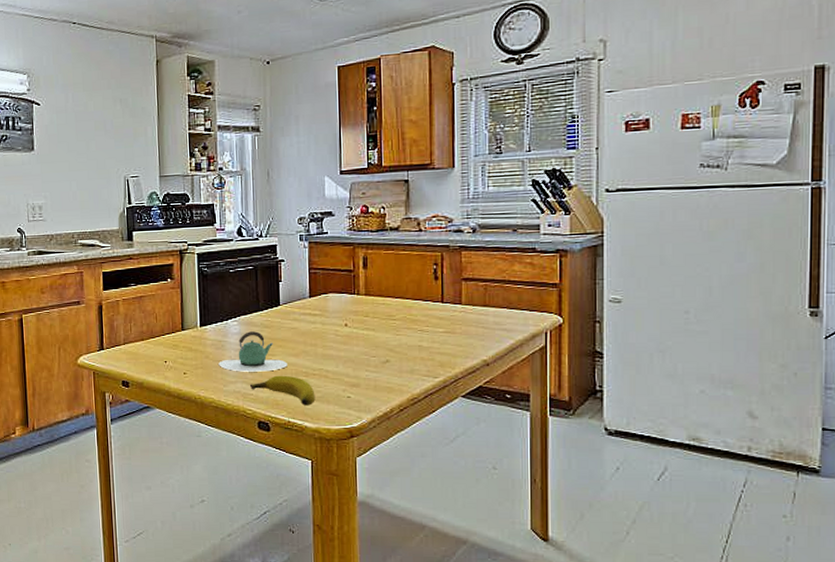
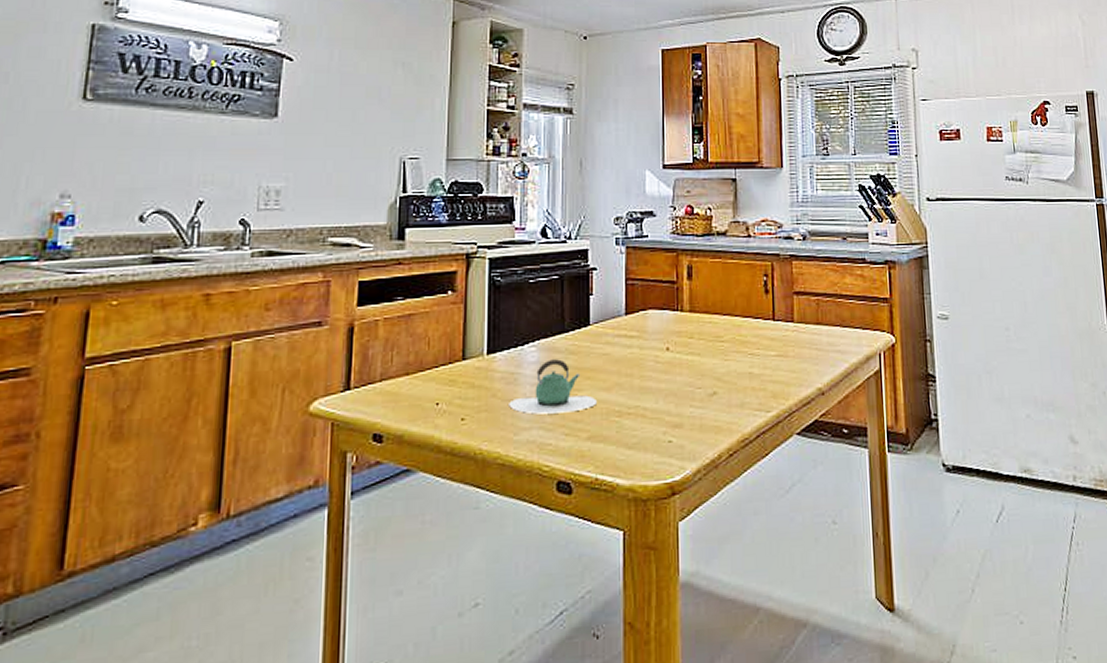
banana: present [250,375,315,406] -> none [549,416,630,456]

